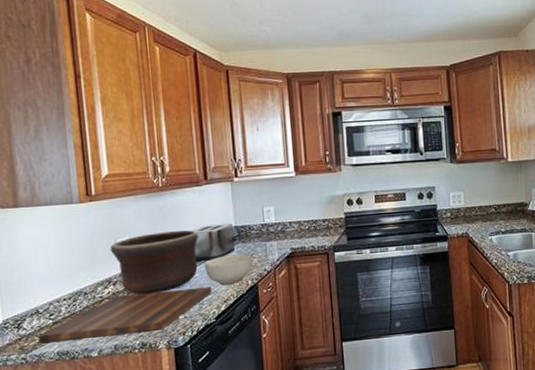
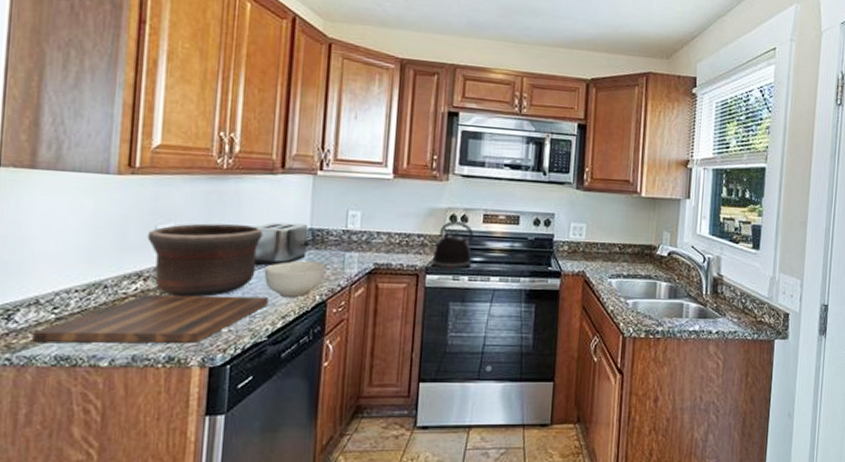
kettle: none [335,204,372,247] -> present [432,221,474,270]

